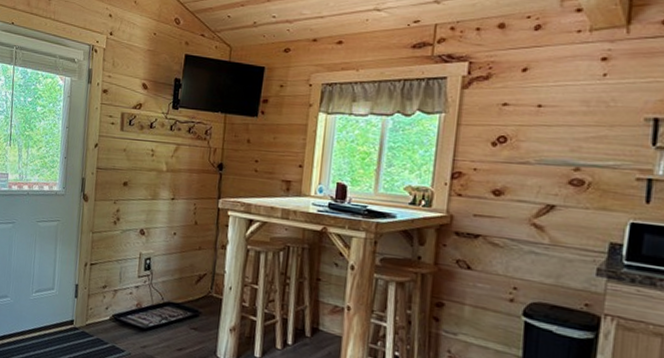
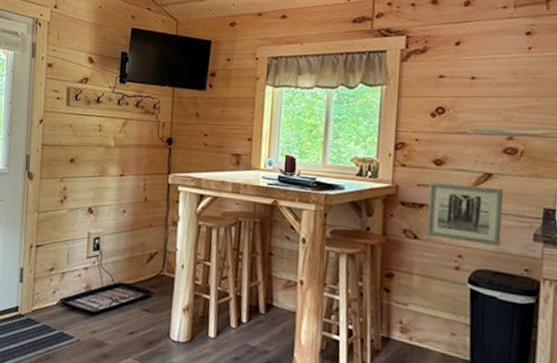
wall art: none [480,212,567,280] -> present [426,182,504,247]

